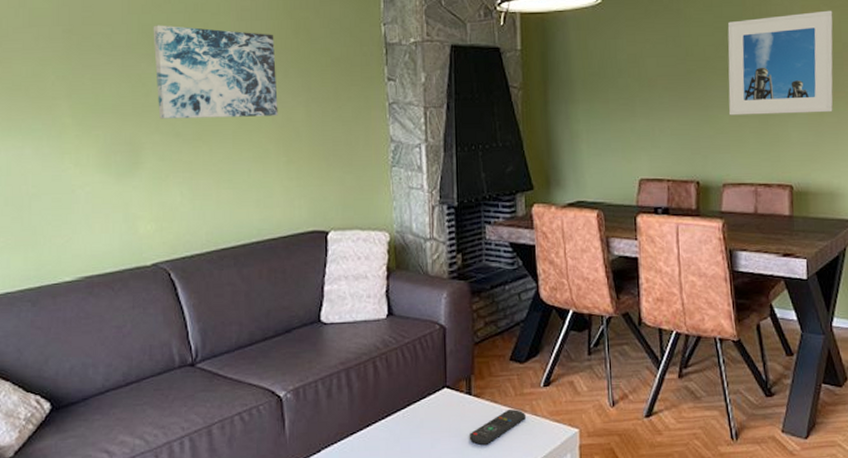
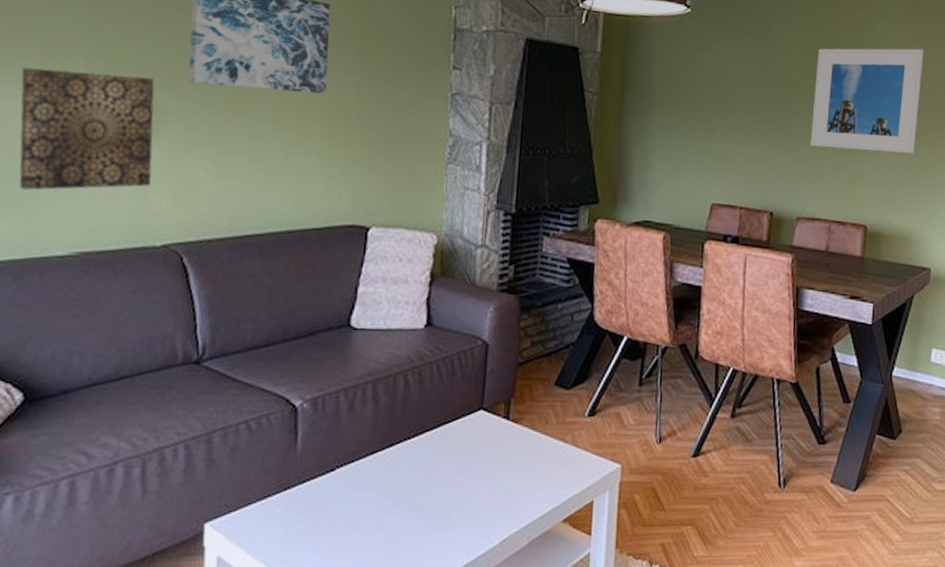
wall art: none [20,118,137,227] -> present [19,67,155,190]
remote control: present [469,409,525,445] -> none [502,439,565,475]

